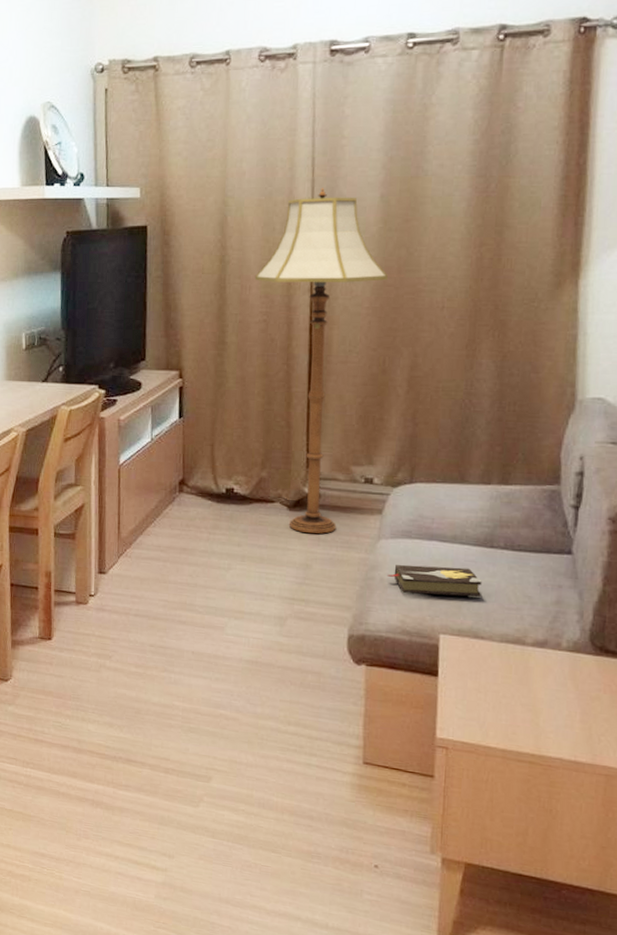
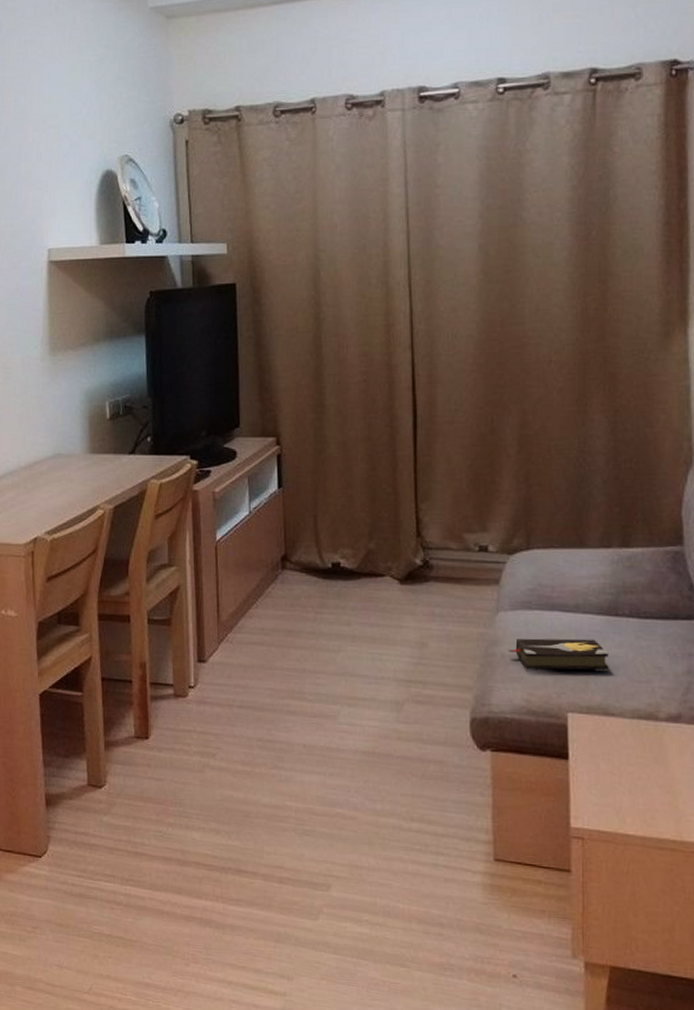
floor lamp: present [254,187,388,534] -> none [352,238,491,608]

